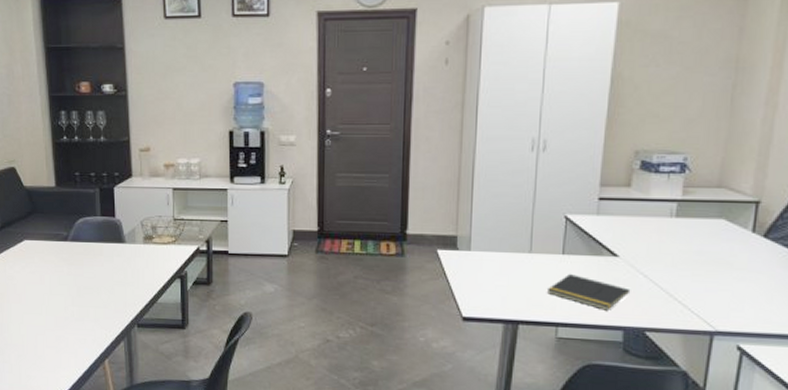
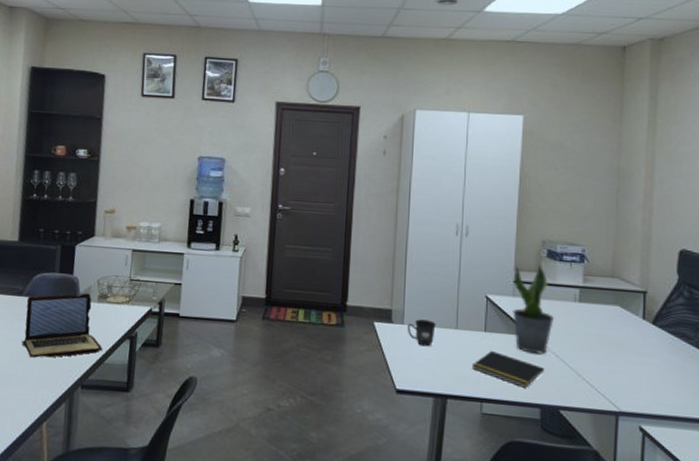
laptop: none [72,235,155,300] -> present [21,293,103,358]
mug: none [474,244,507,273] -> present [407,319,436,347]
potted plant: none [595,177,646,275] -> present [513,264,555,354]

